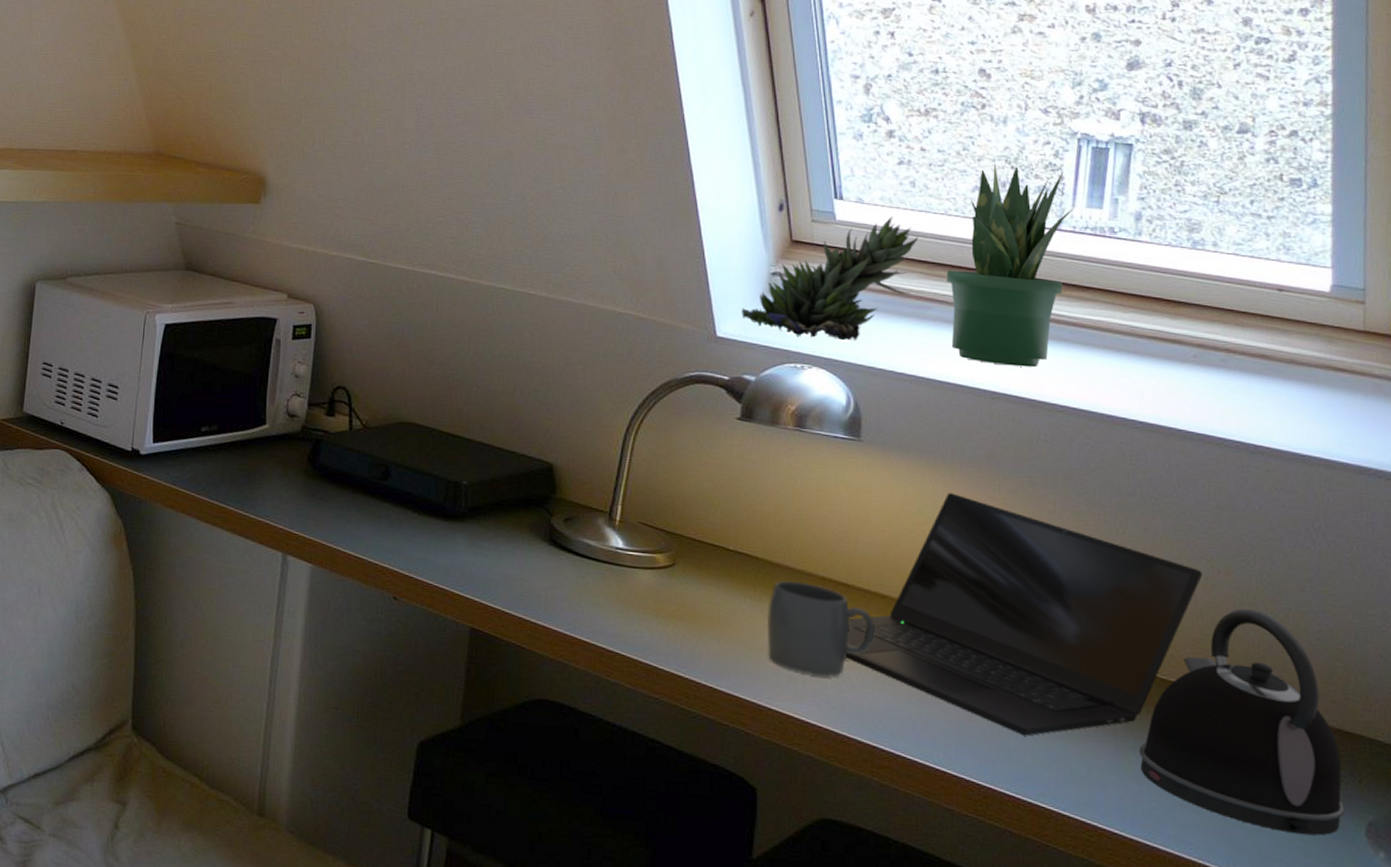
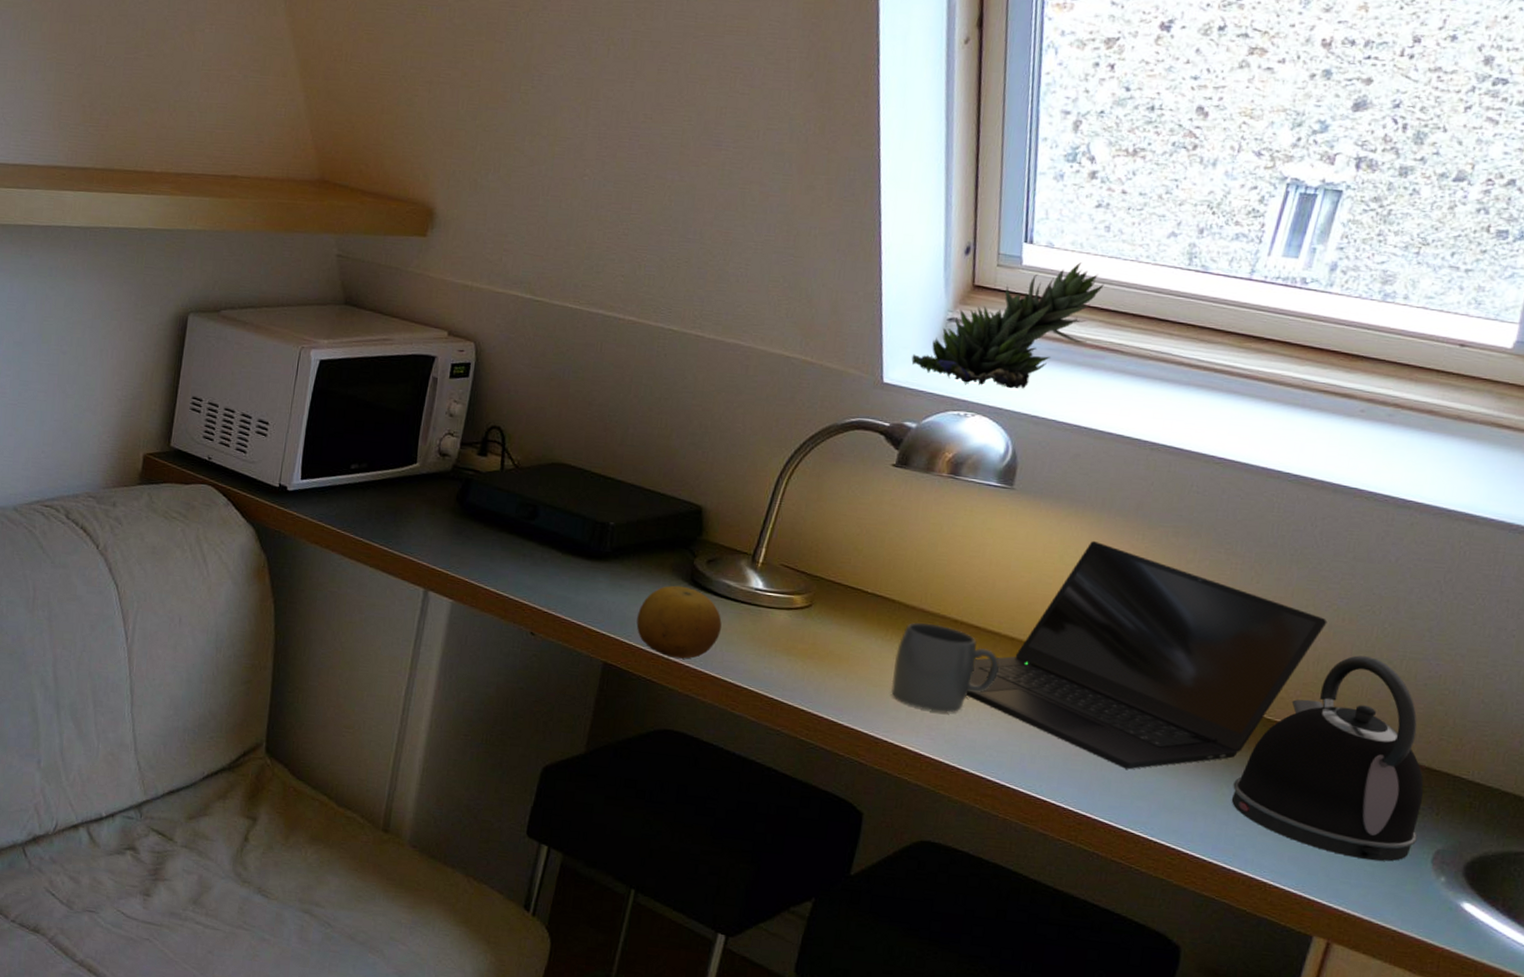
fruit: none [500,545,586,623] -> present [636,585,722,659]
planter: present [946,164,1074,368] -> none [1119,209,1269,419]

